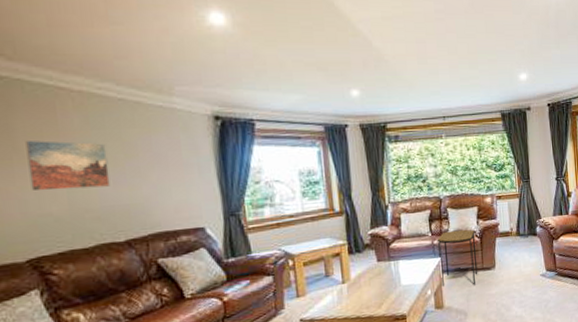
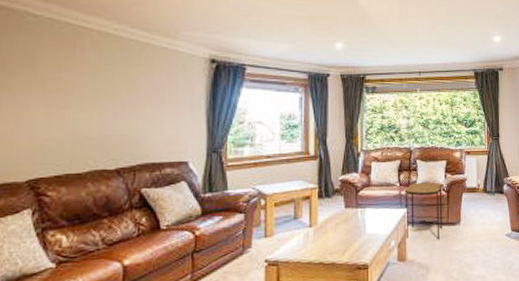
wall art: present [26,141,111,190] -> none [43,72,113,118]

